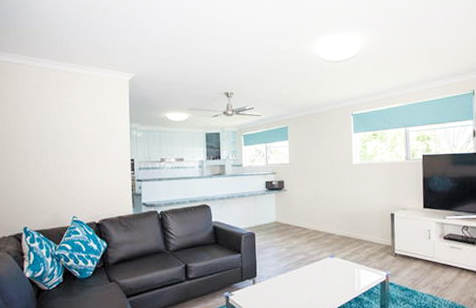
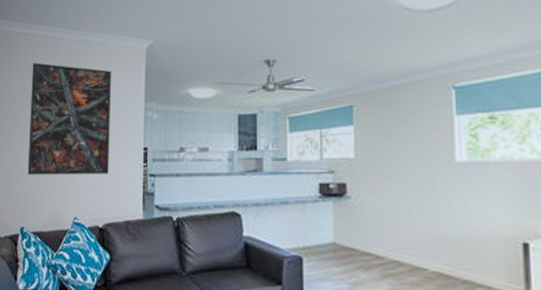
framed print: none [24,89,102,184] -> present [28,62,111,175]

